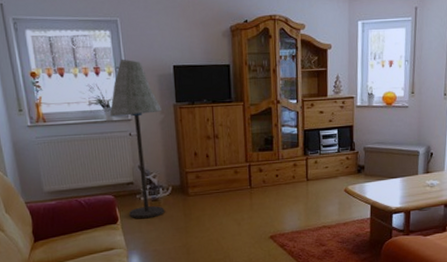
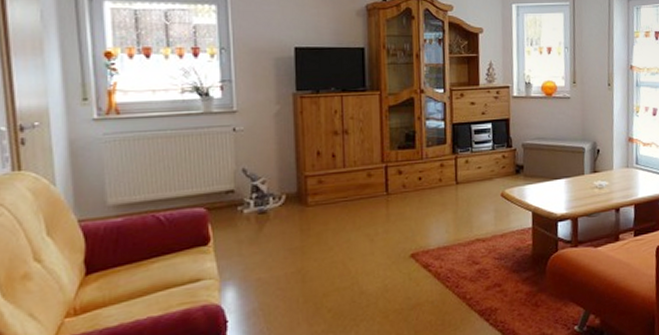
floor lamp: present [109,59,165,219] -> none [208,38,277,238]

